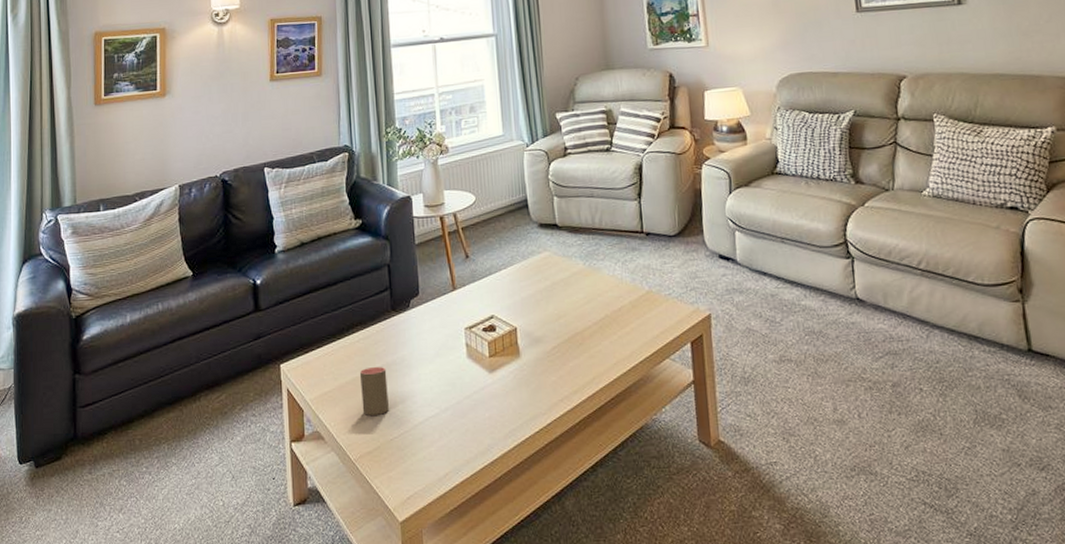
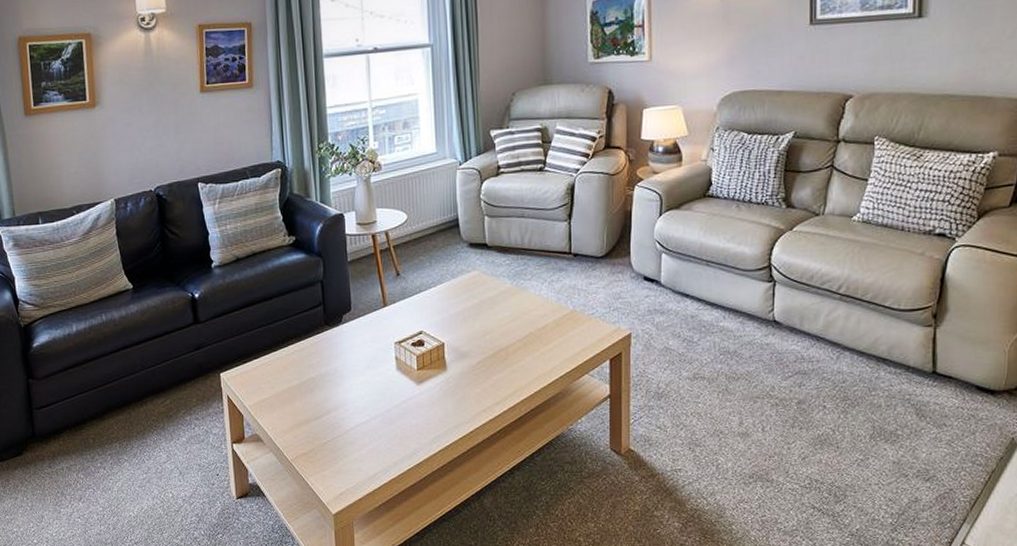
cup: present [359,366,389,416] -> none [294,376,323,421]

